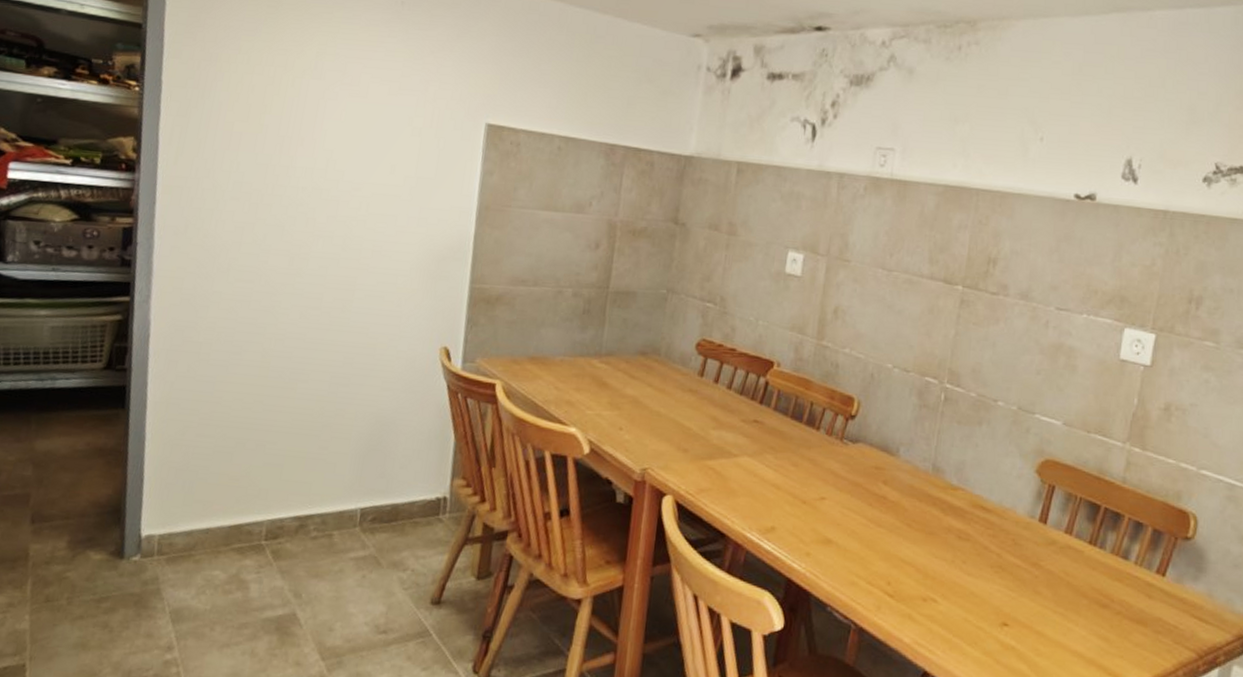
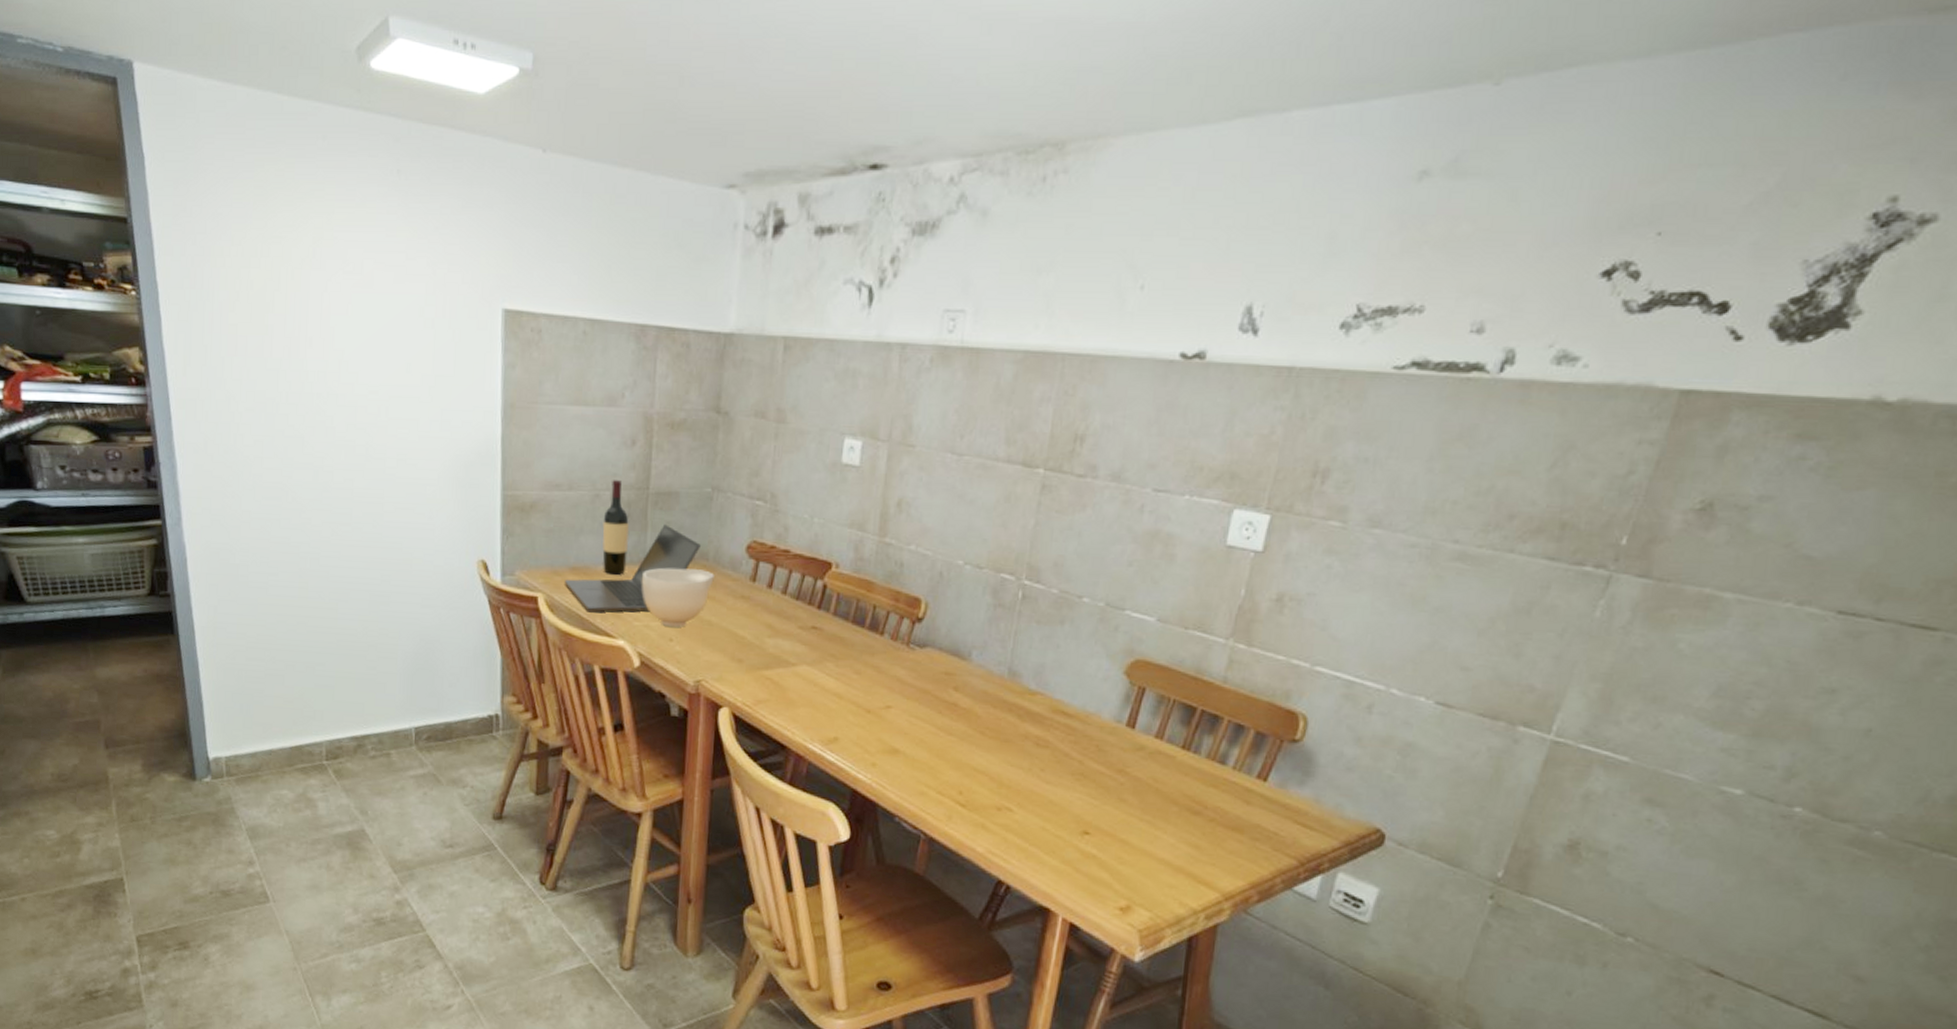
laptop: none [522,321,654,402] -> present [564,524,701,613]
wine bottle: none [560,278,589,366] -> present [602,480,629,575]
bowl: none [595,360,665,418] -> present [641,567,714,628]

